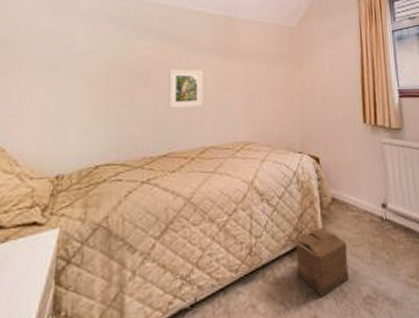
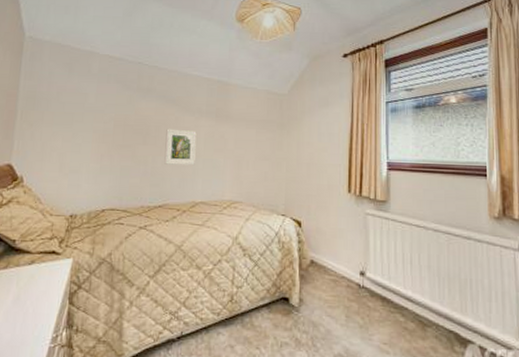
cardboard box: present [284,228,349,297] -> none [263,286,322,348]

